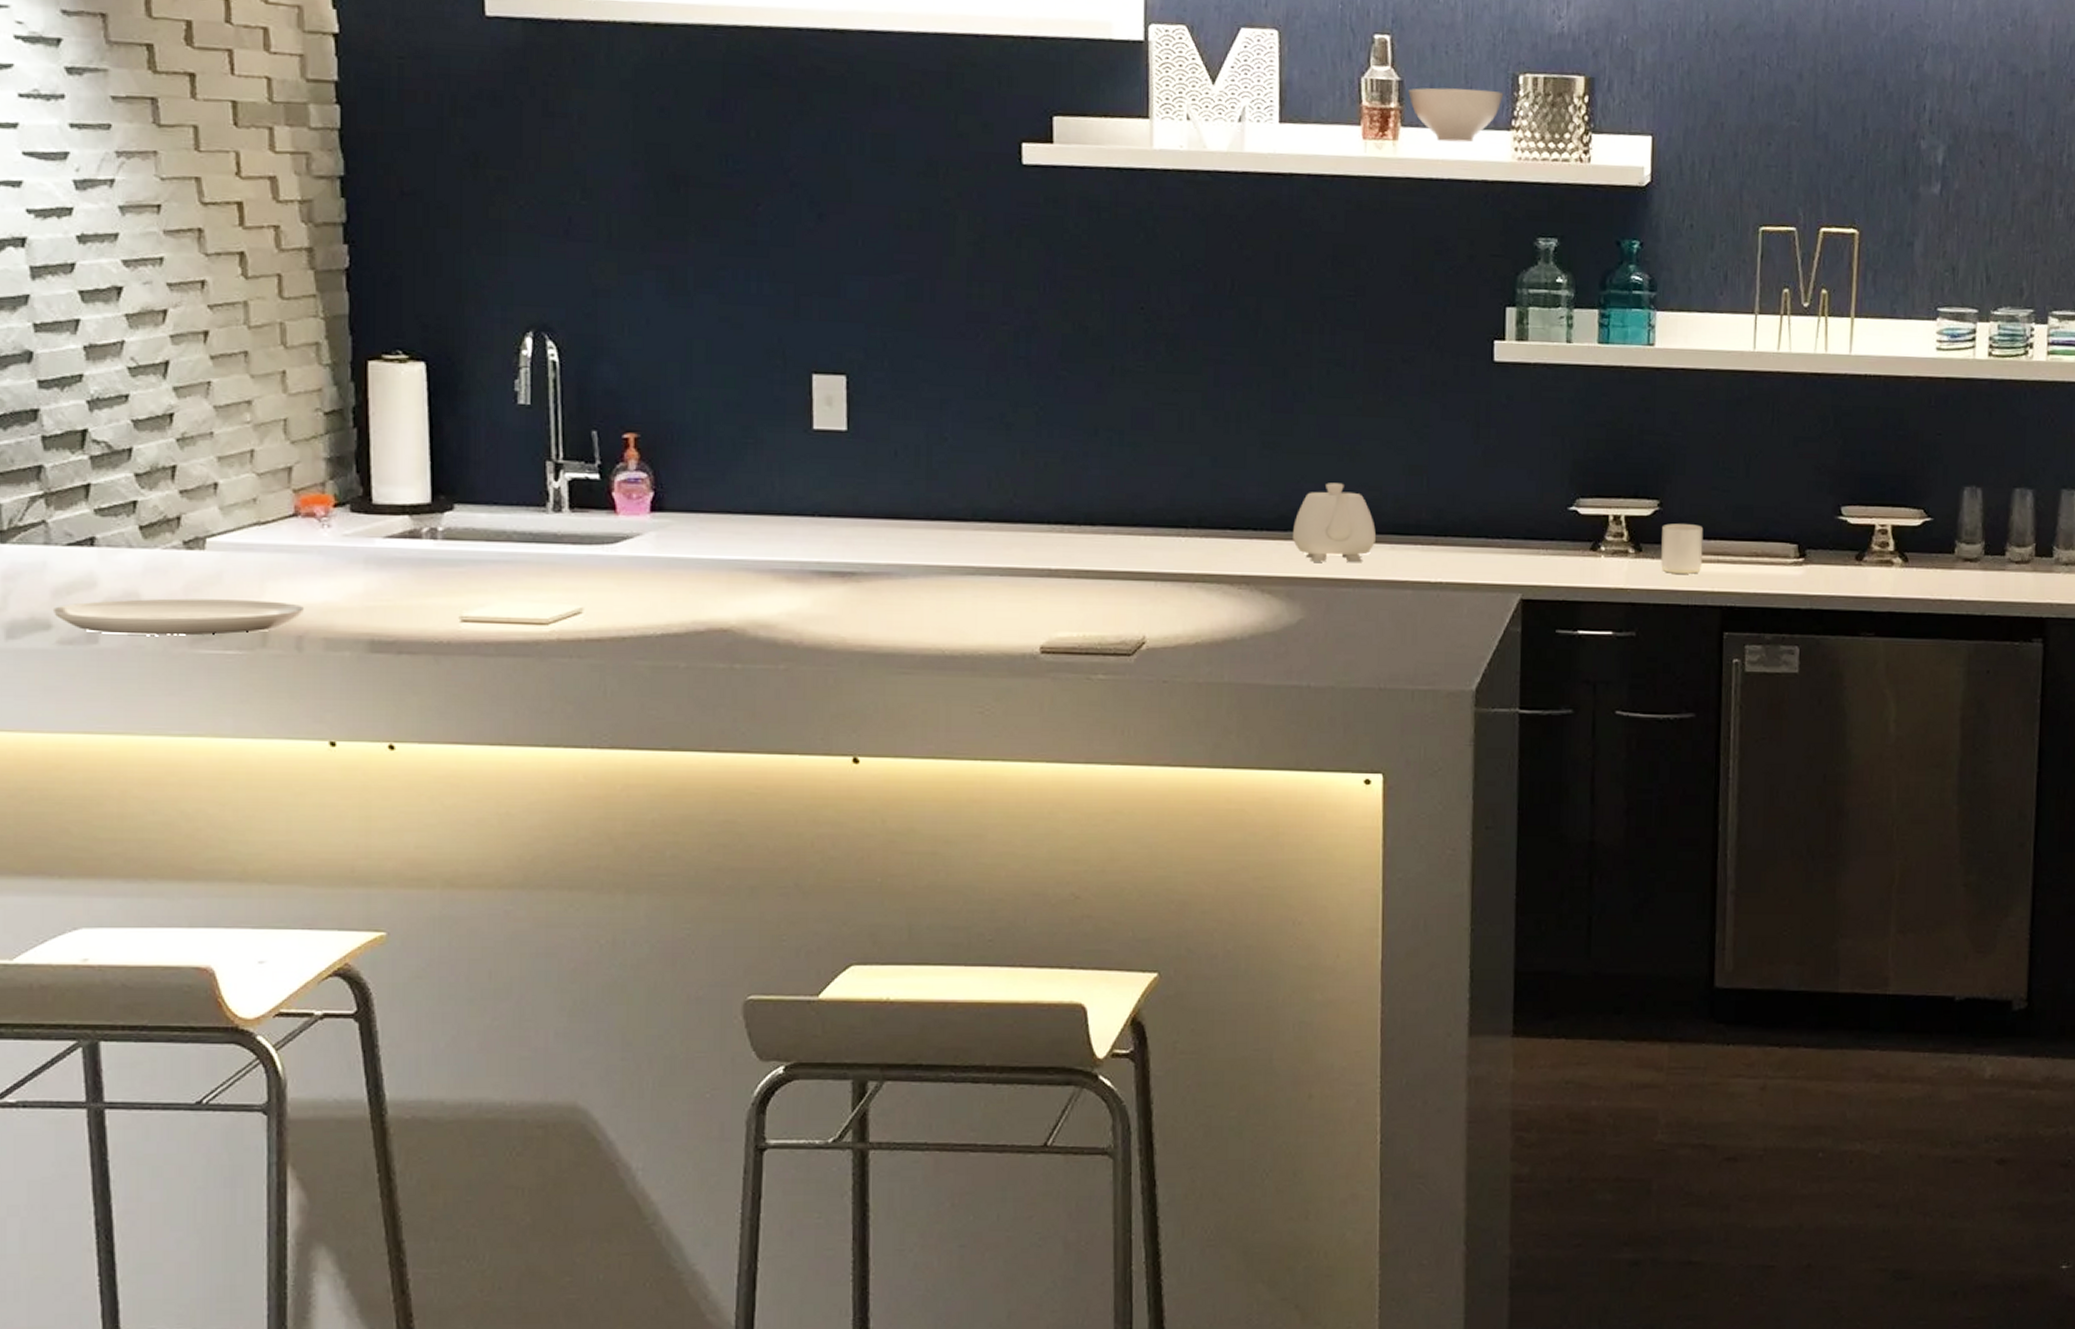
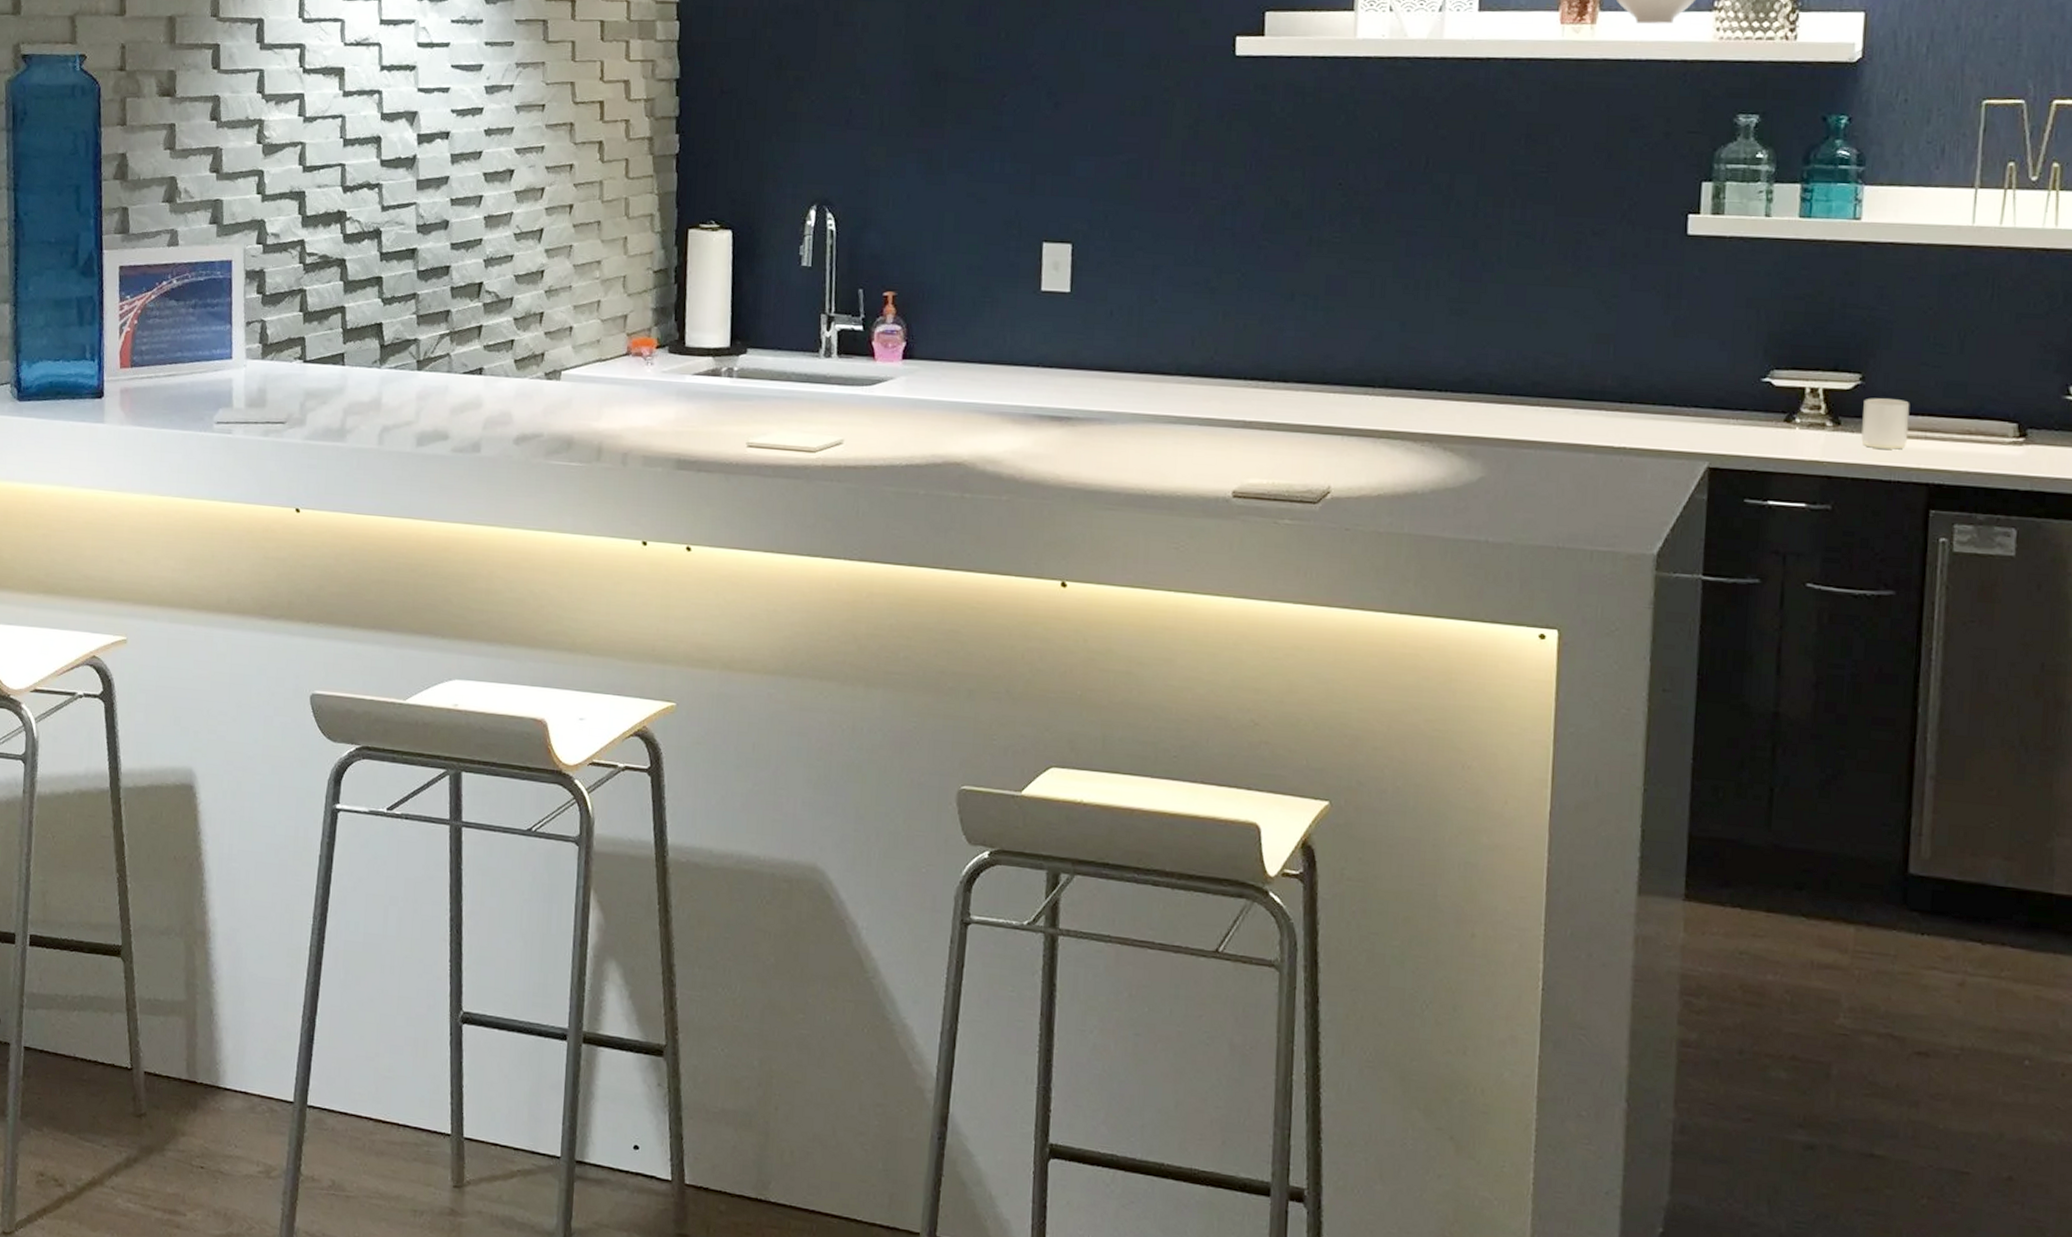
plate: present [52,598,304,636] -> none [450,418,629,449]
teapot: present [1293,483,1376,562] -> none [1476,348,1560,425]

